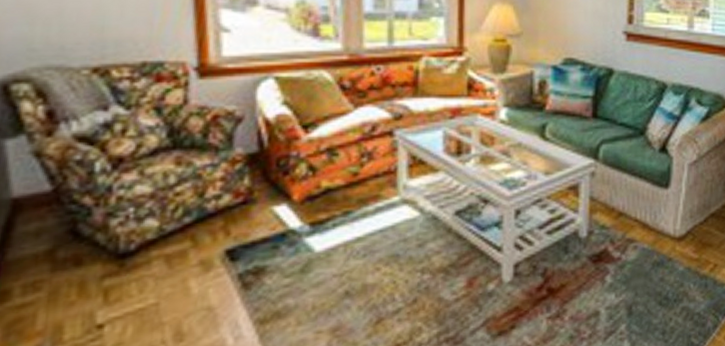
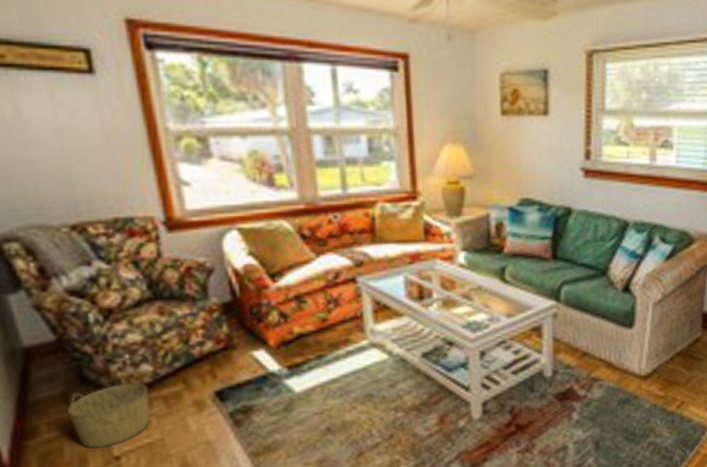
basket: none [50,238,150,315] -> present [67,382,150,449]

